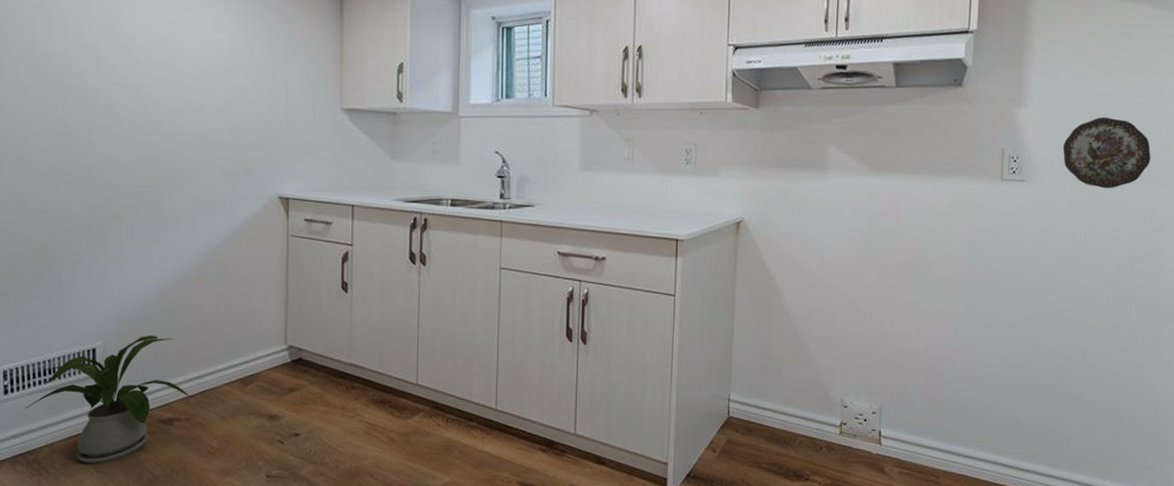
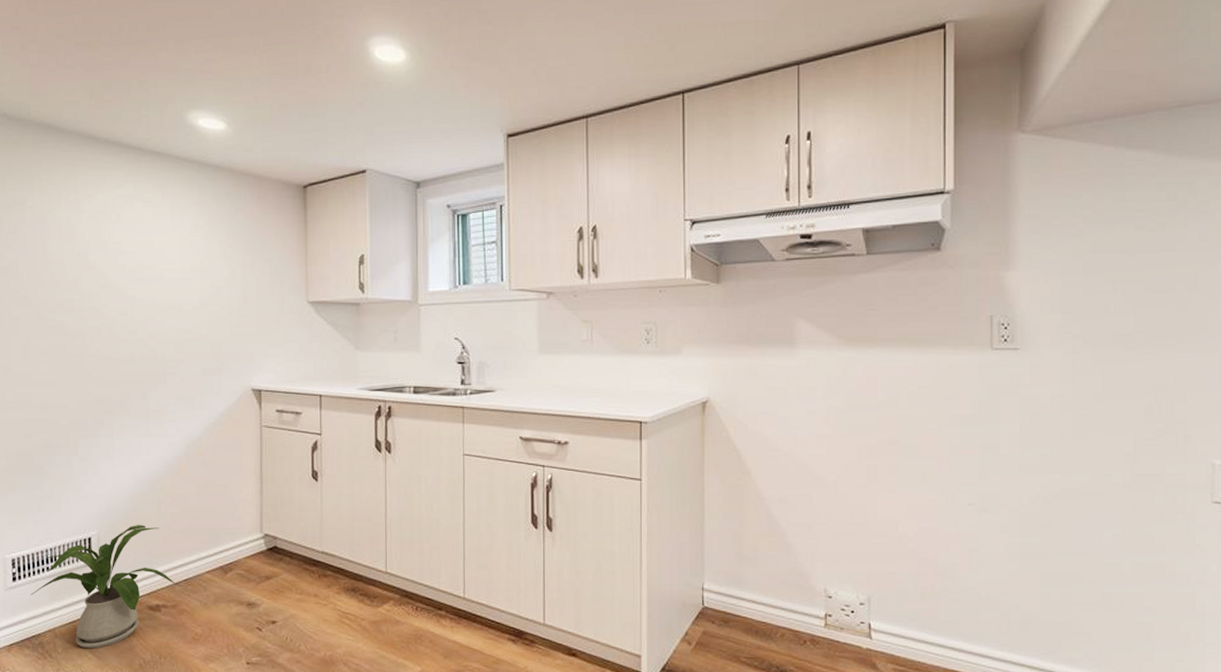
decorative plate: present [1062,117,1151,189] -> none [1060,276,1166,355]

